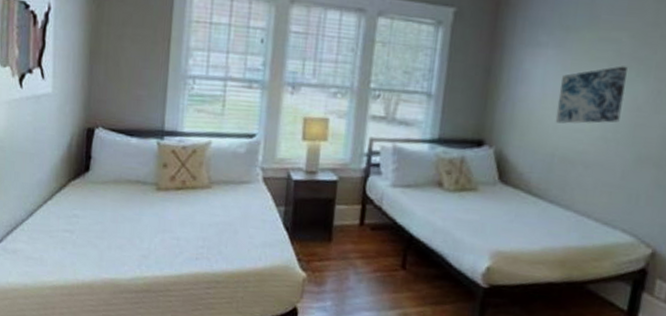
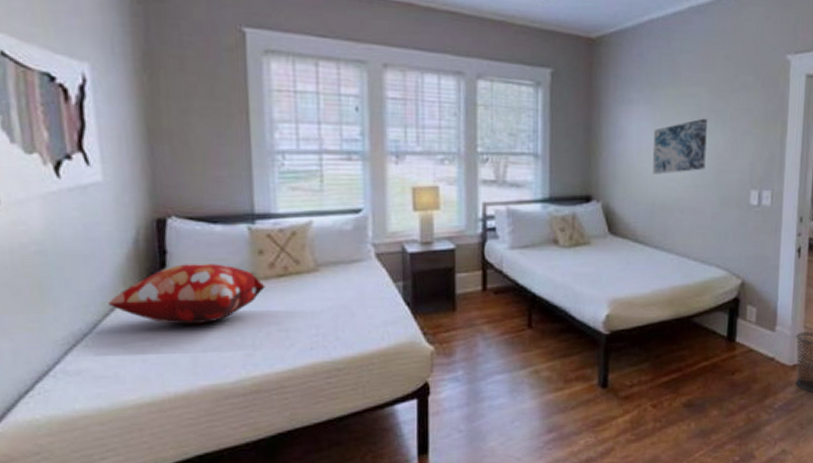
decorative pillow: none [43,169,165,224] -> present [108,264,265,325]

